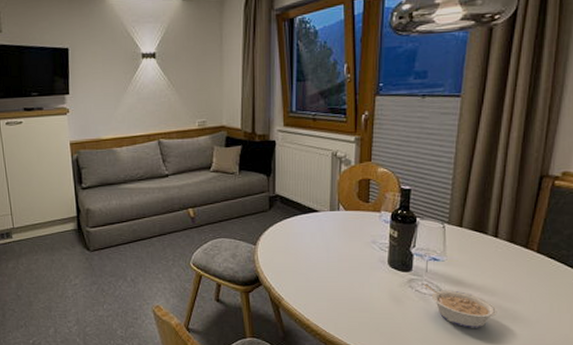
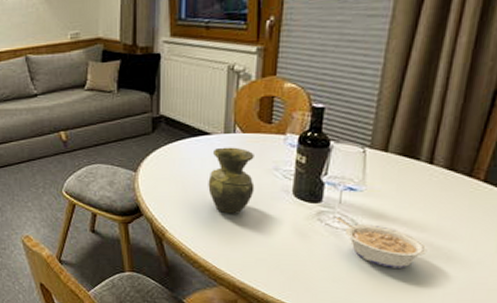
vase: none [317,223,356,283] -> present [208,147,255,214]

